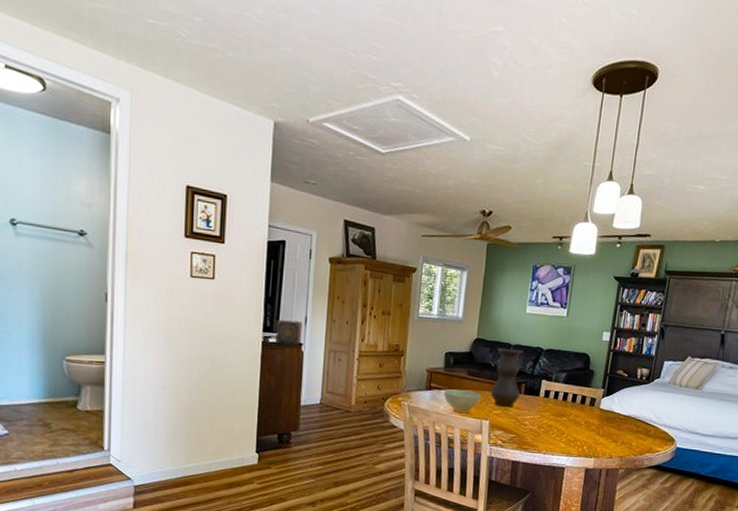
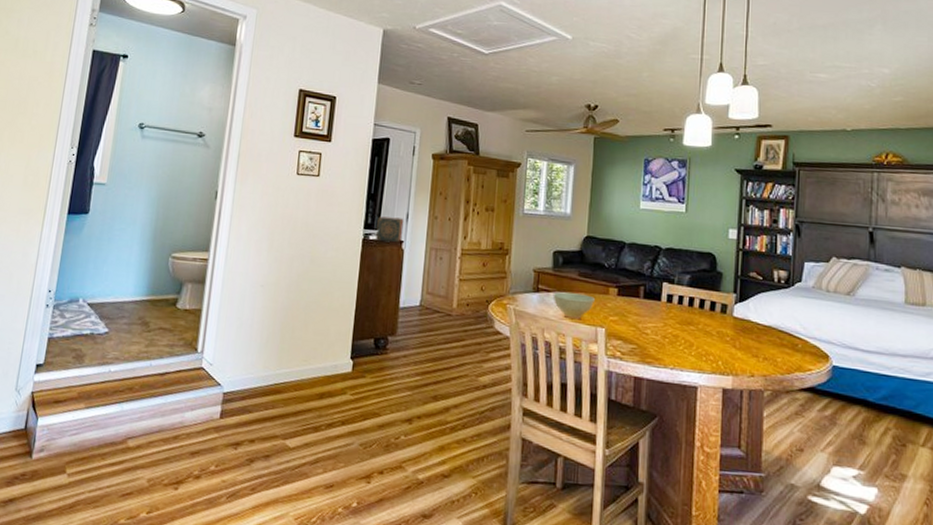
vase: present [490,347,523,407] -> none [605,246,640,313]

